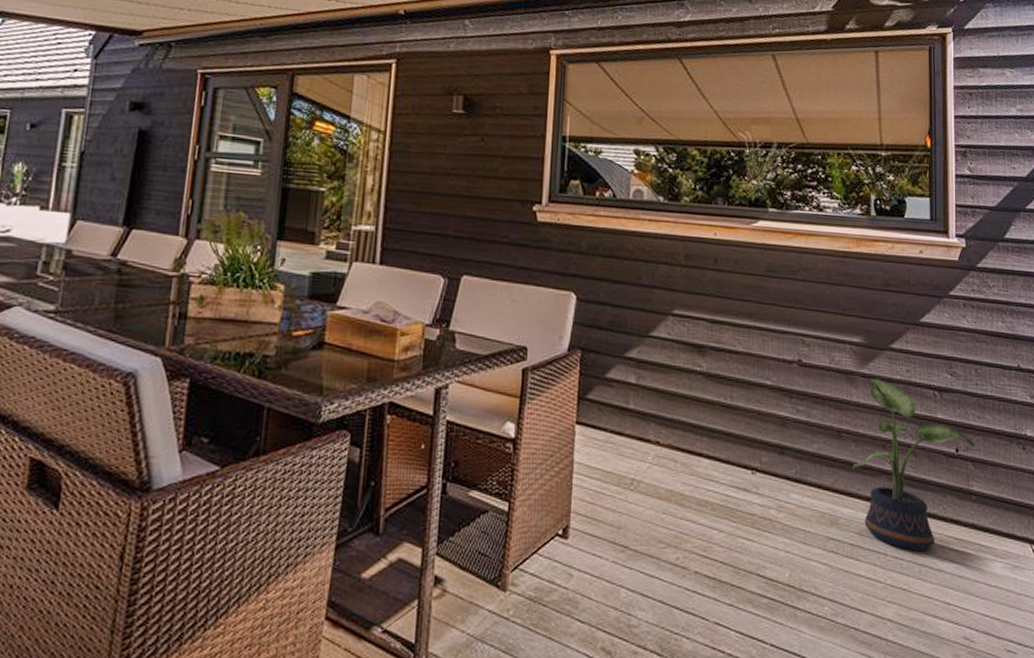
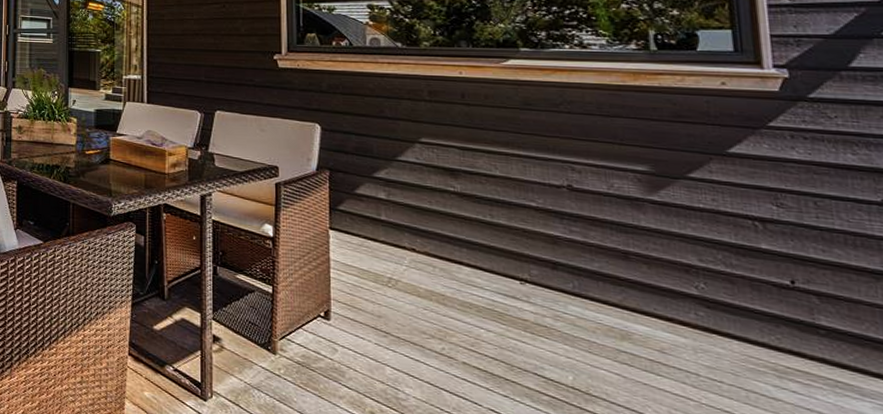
potted plant: present [852,378,975,551] -> none [645,205,820,378]

